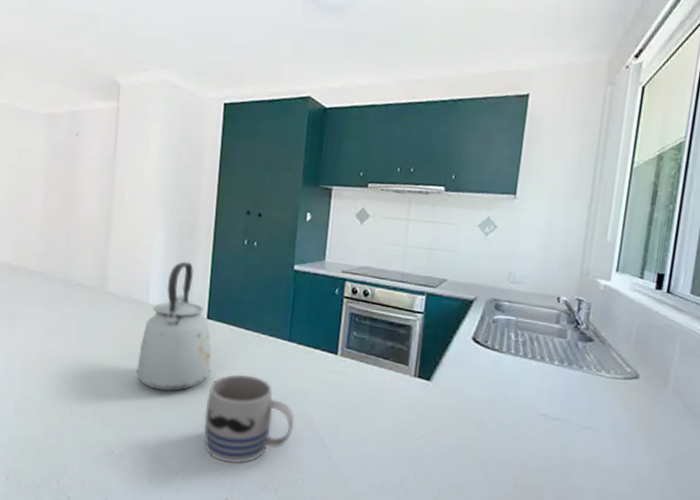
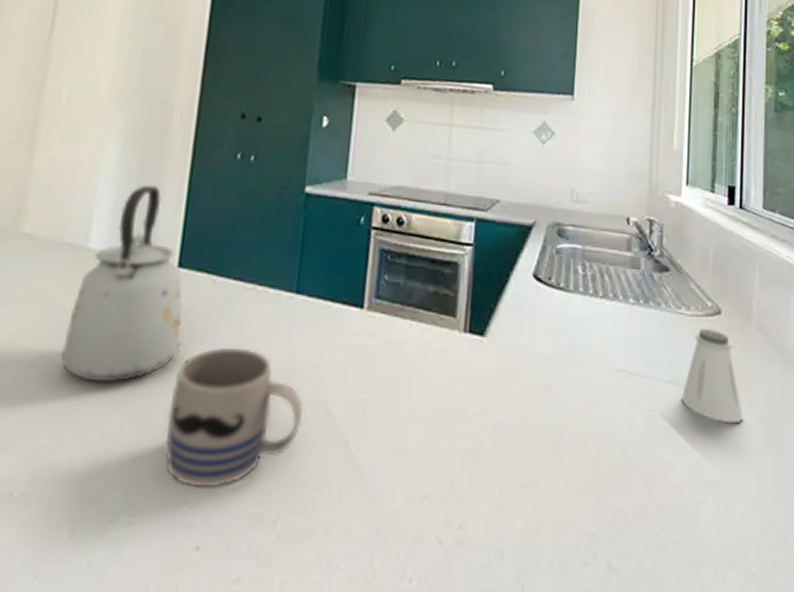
saltshaker: none [595,388,652,464] -> present [681,328,744,424]

